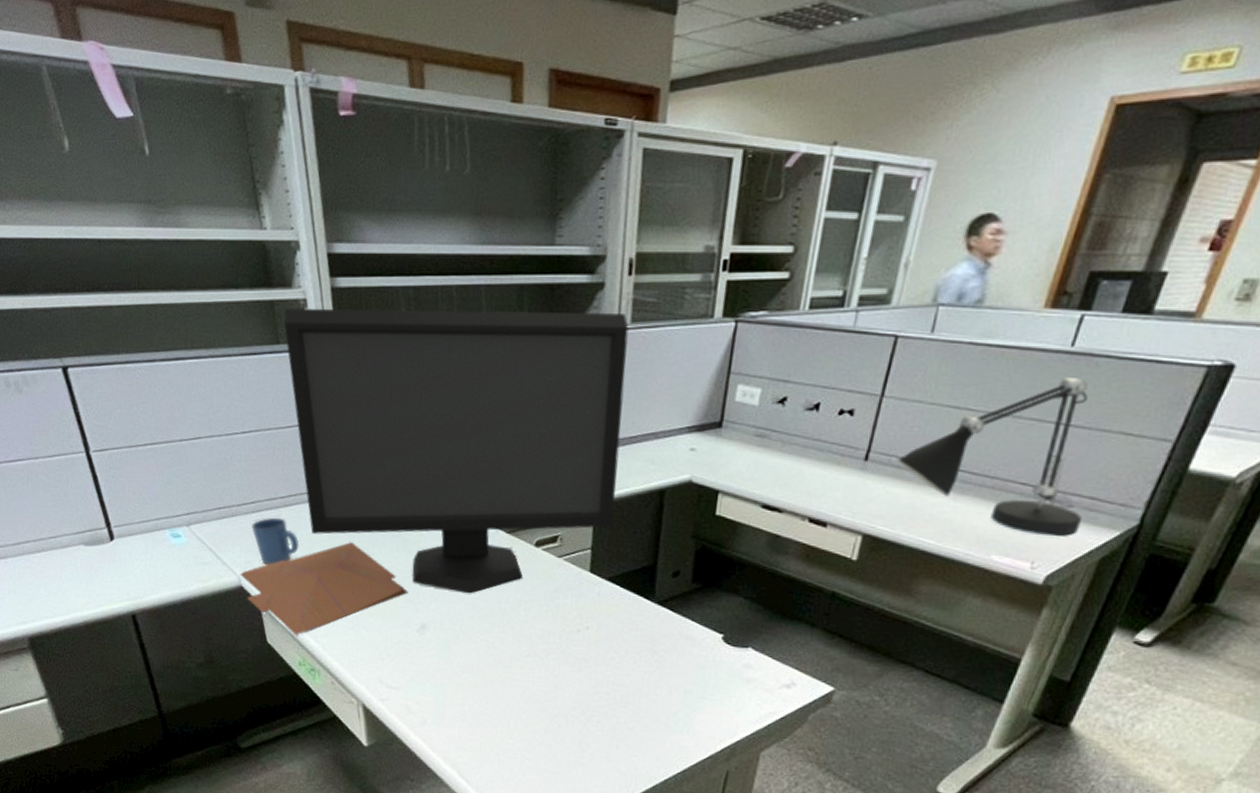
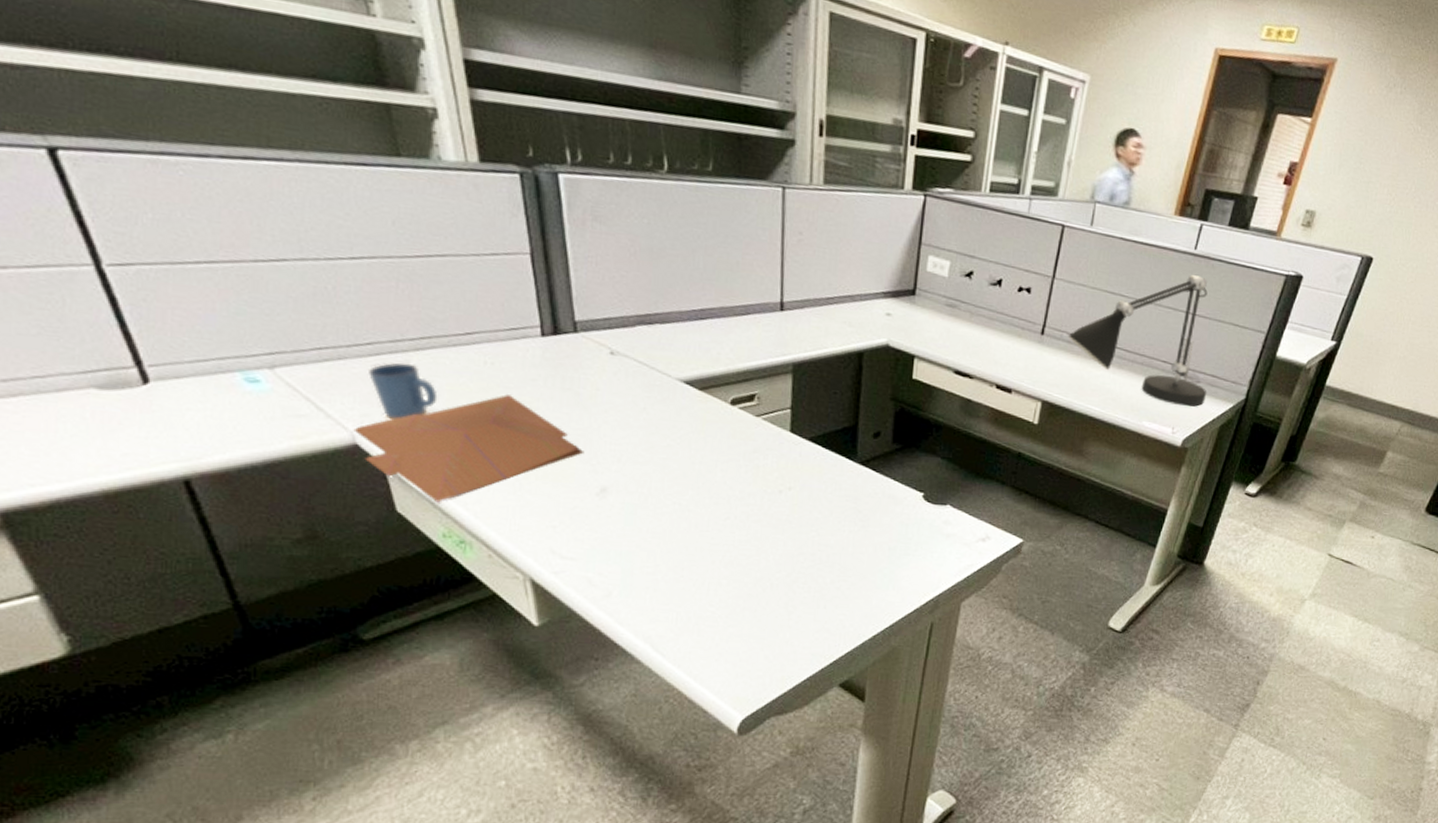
monitor: present [284,308,629,593] -> none [405,116,822,453]

